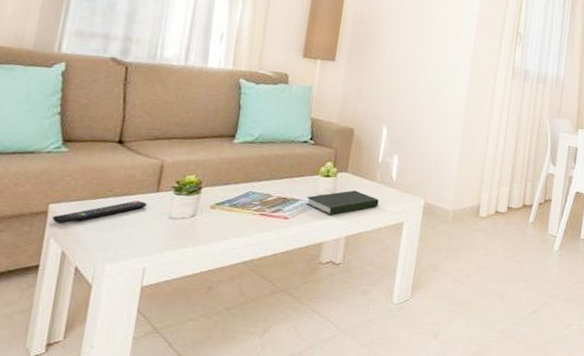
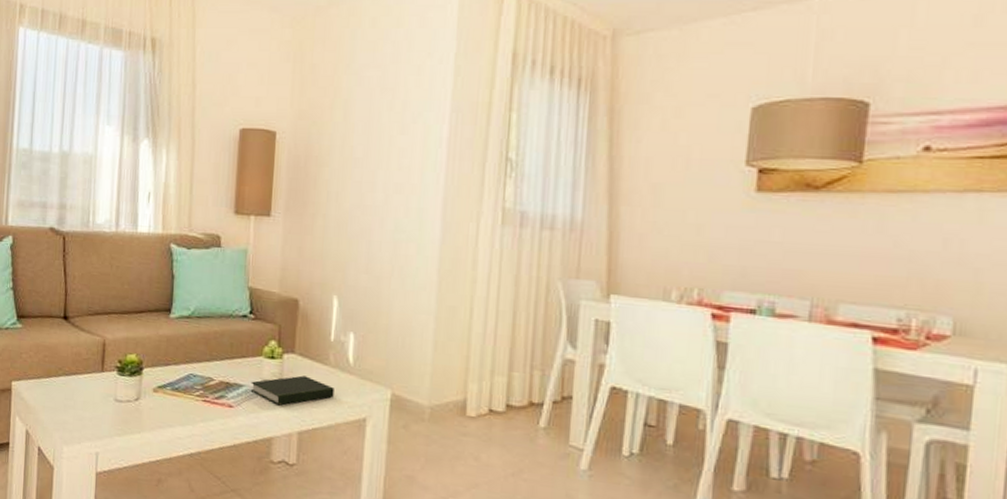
remote control: present [52,201,147,224] -> none [15,380,94,402]

